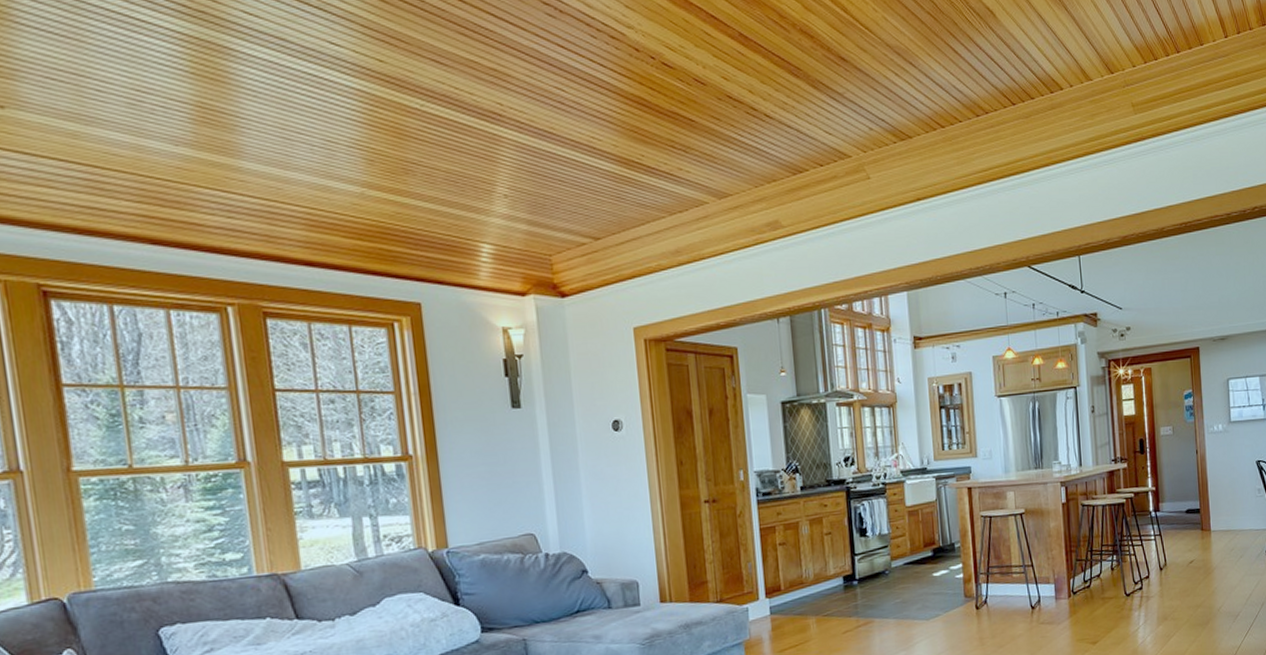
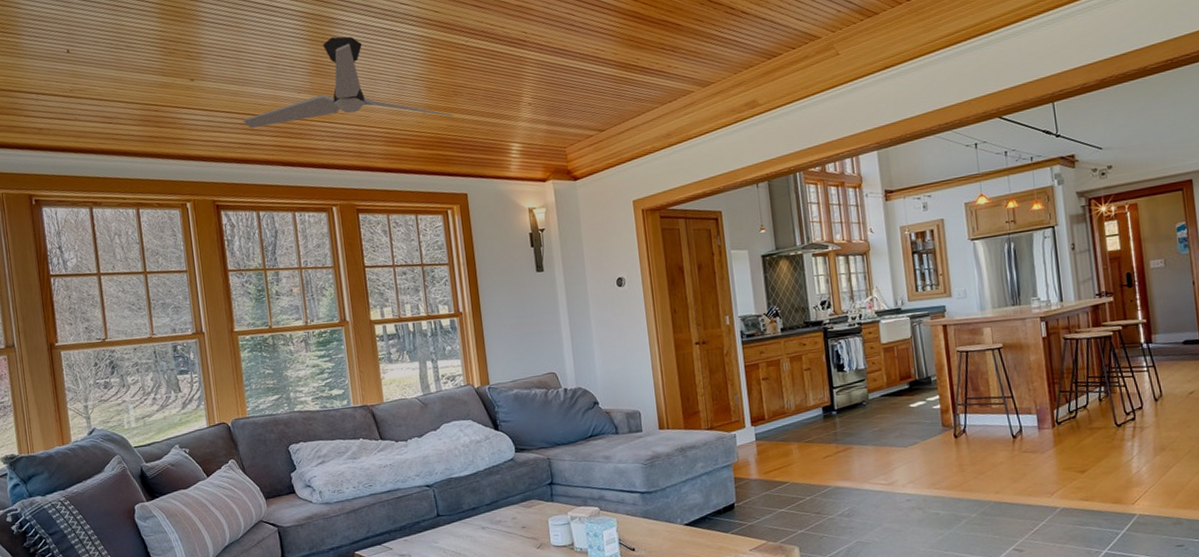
ceiling fan: none [86,74,402,201] -> present [243,36,453,129]

